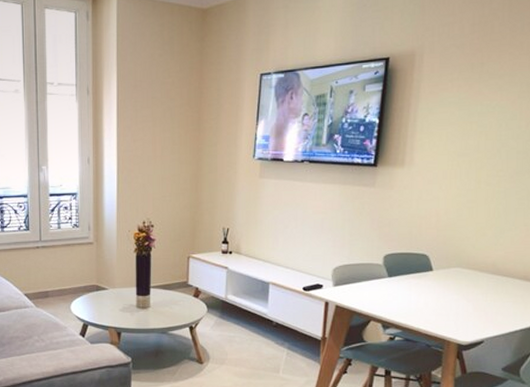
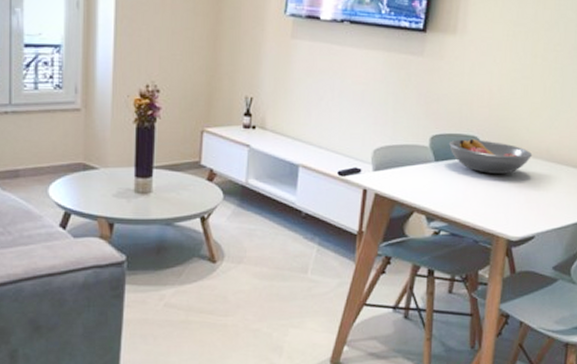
fruit bowl: none [400,256,480,286] -> present [448,138,533,174]

